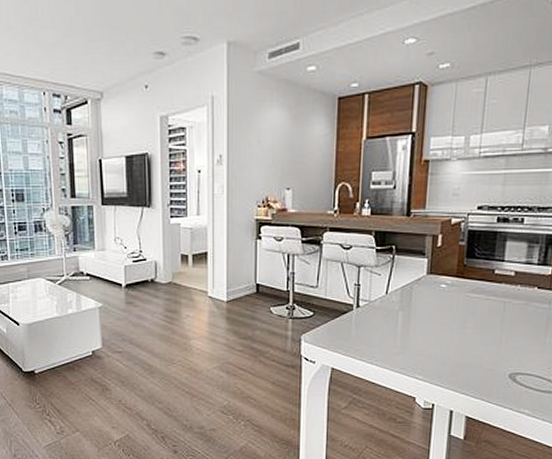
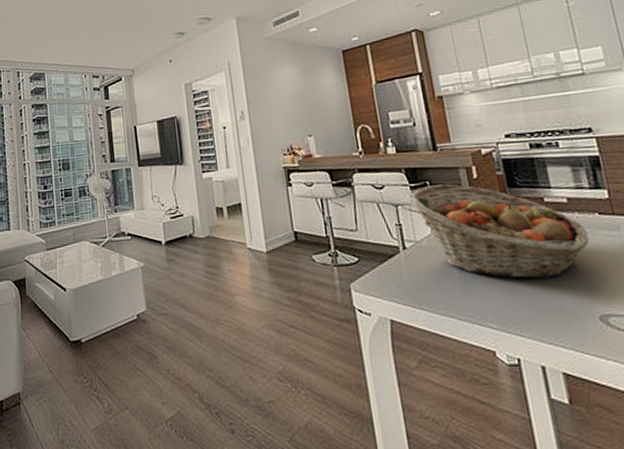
fruit basket: none [372,250,523,340] -> present [408,184,589,279]

